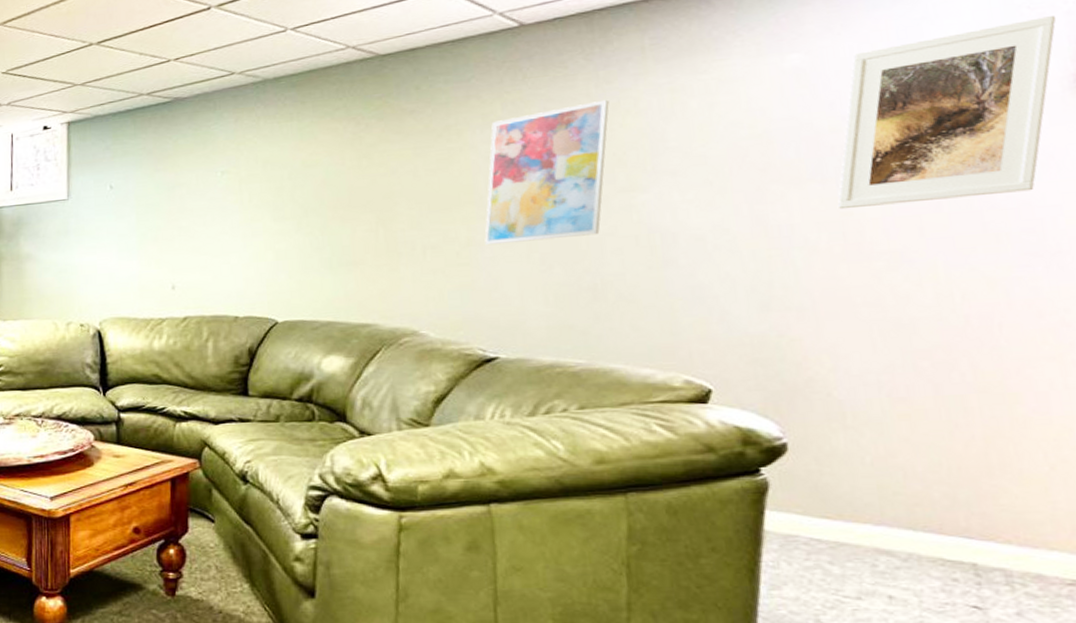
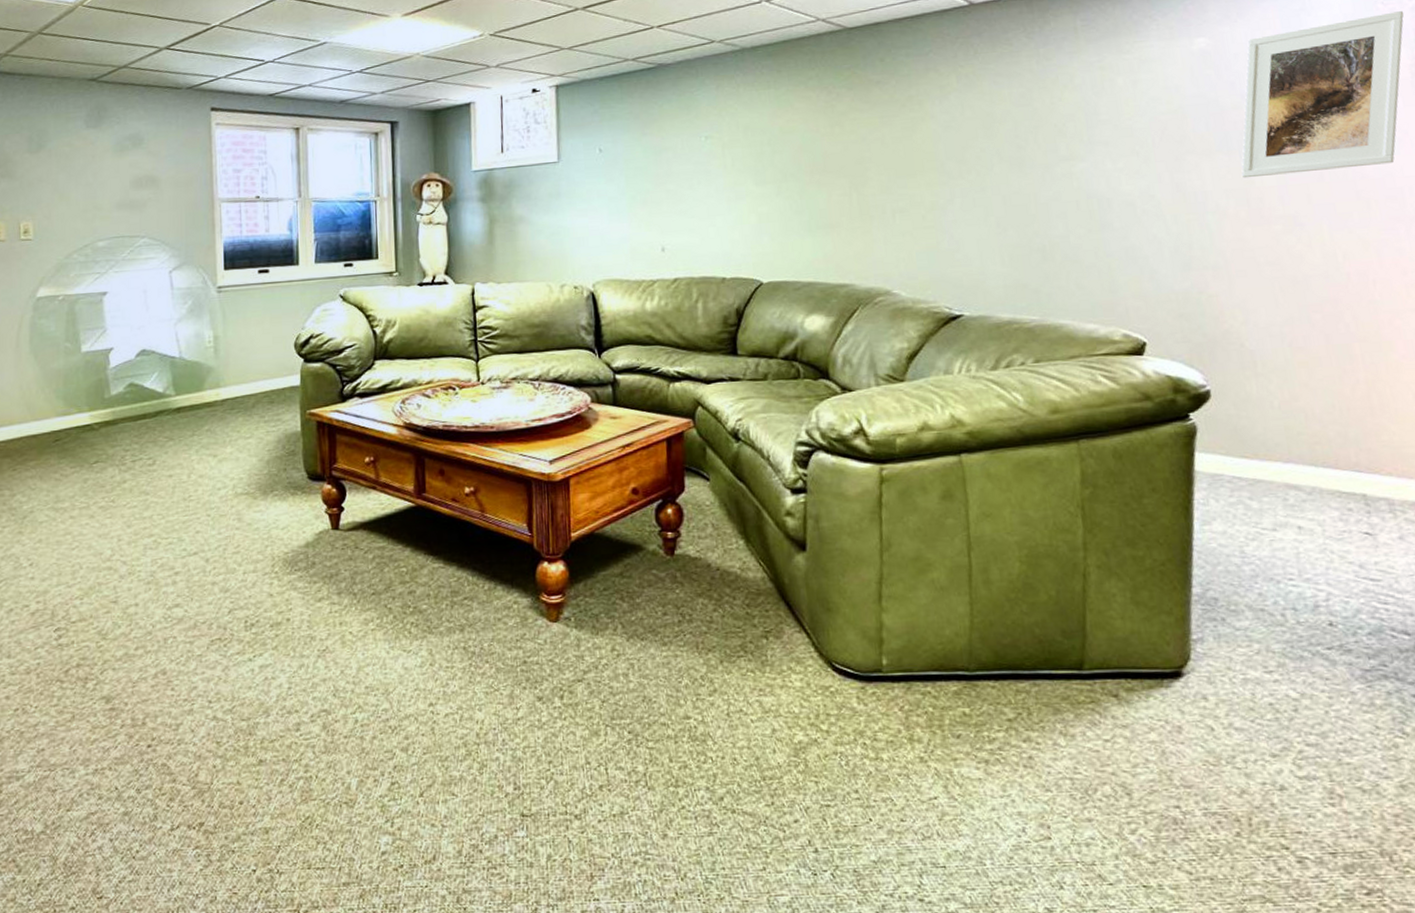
wall art: present [485,99,609,246] -> none [947,75,1049,210]

